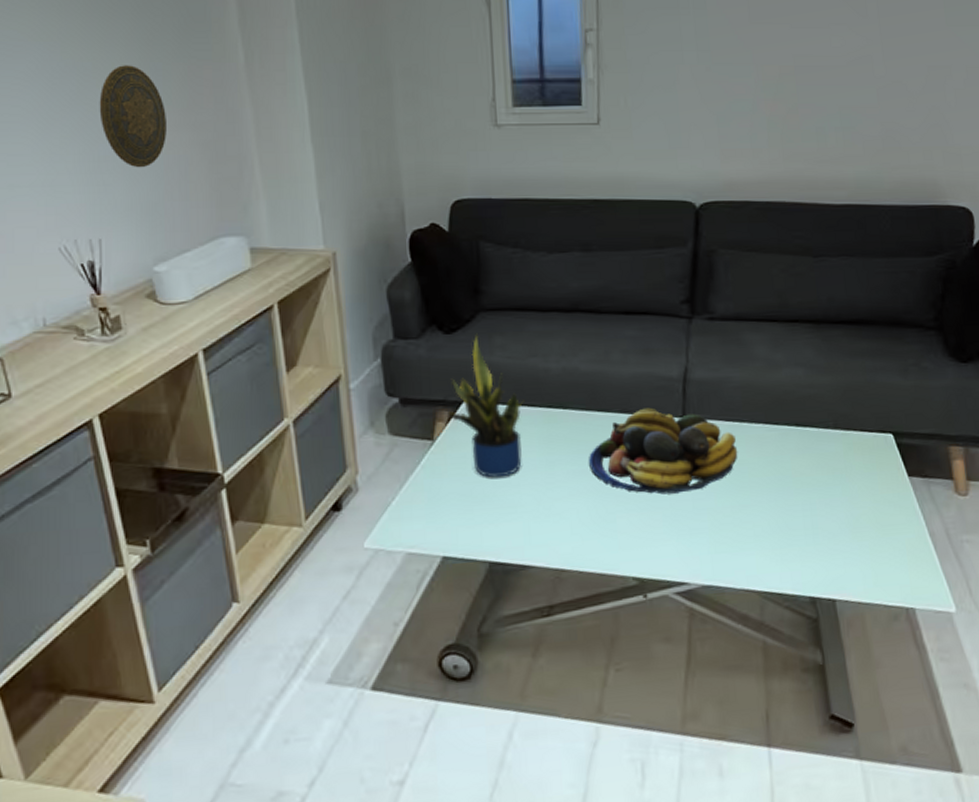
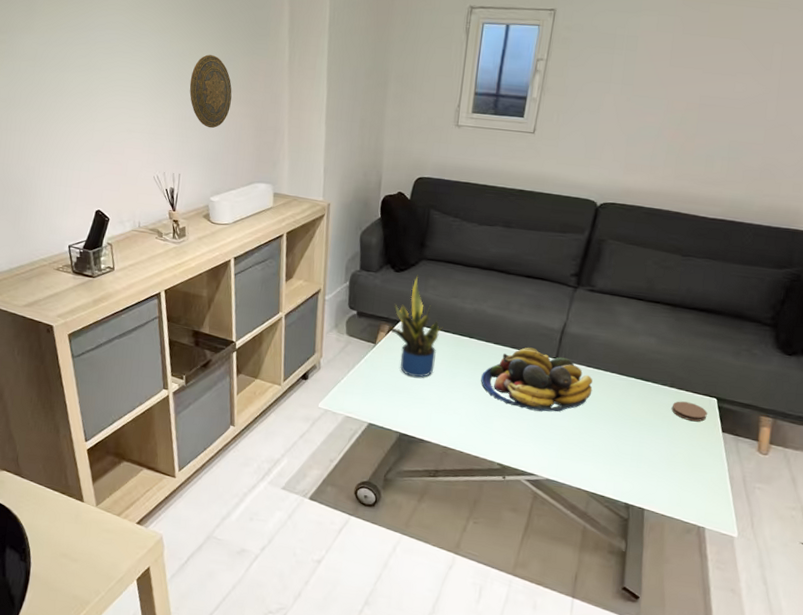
coaster: none [841,444,886,469] -> present [671,401,708,422]

